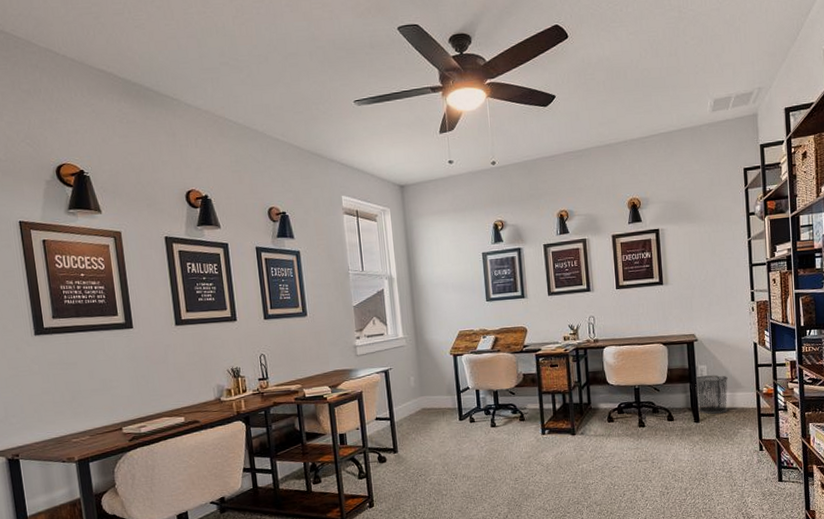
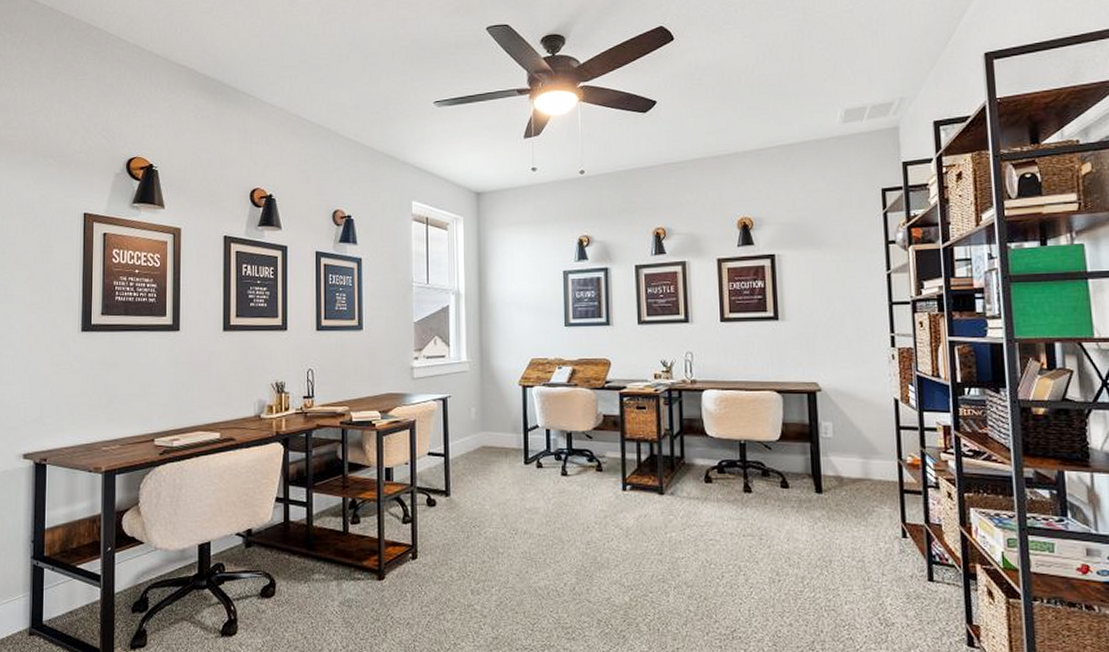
waste bin: present [695,374,728,414] -> none [817,435,860,484]

